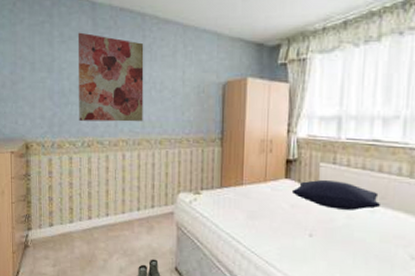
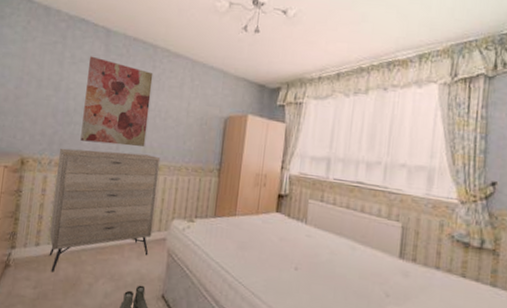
dresser: none [60,129,160,251] -> present [49,148,161,272]
pillow: present [291,179,381,210] -> none [281,215,362,247]

